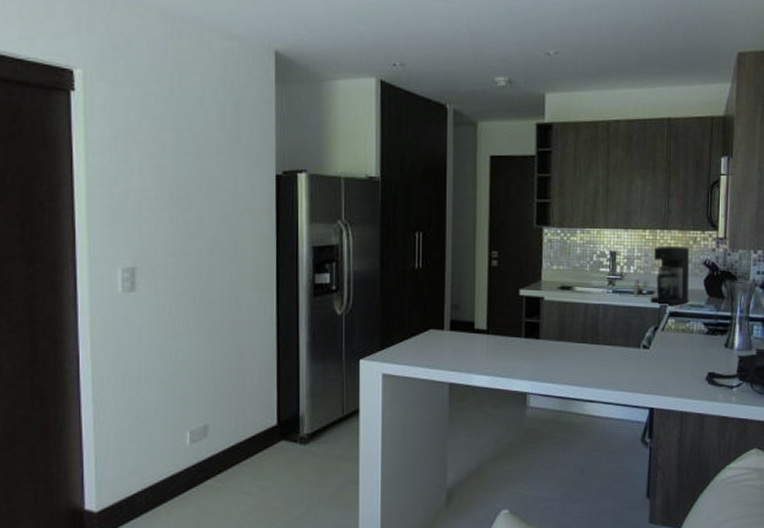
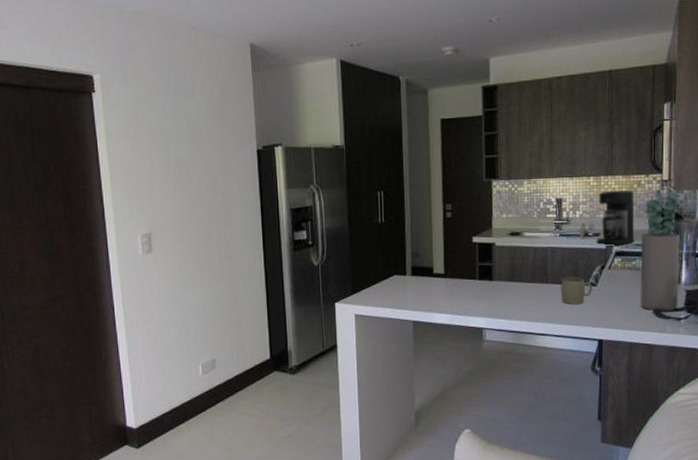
mug: none [612,338,646,368] -> present [561,277,593,304]
vase: none [692,237,735,379] -> present [639,179,680,312]

